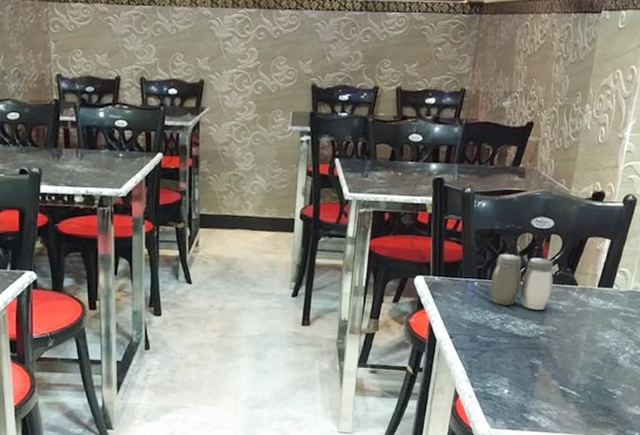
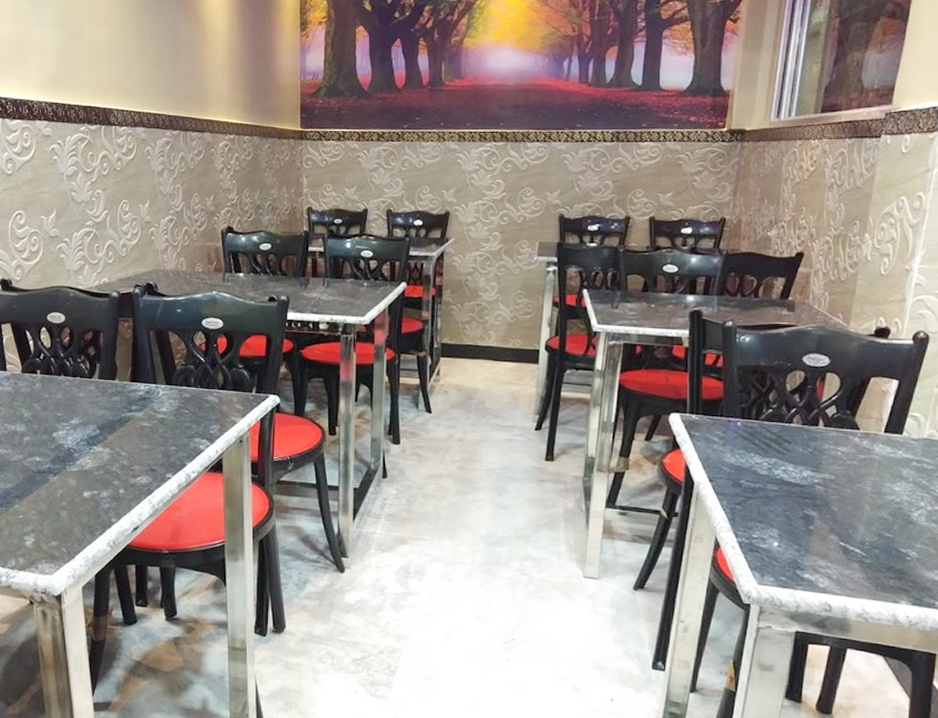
salt and pepper shaker: present [490,253,553,310] -> none [755,392,830,455]

